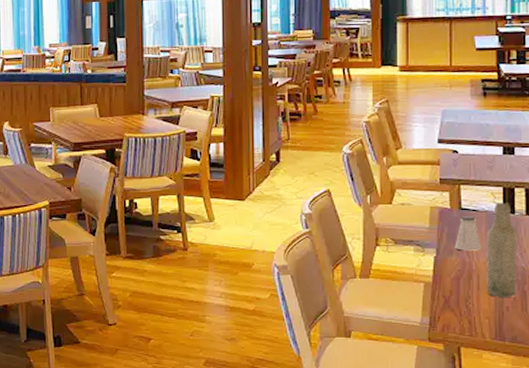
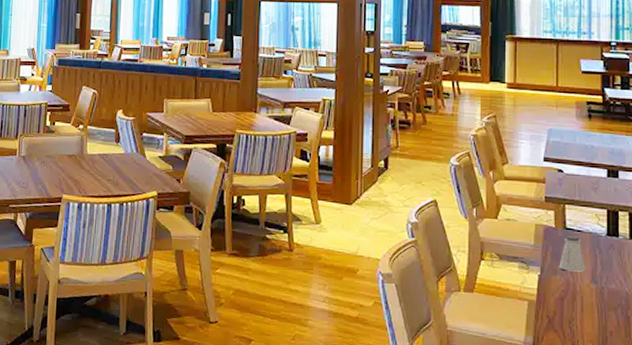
bottle: present [486,203,518,297] -> none [590,225,622,322]

